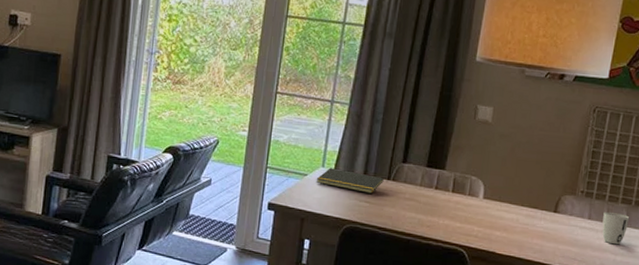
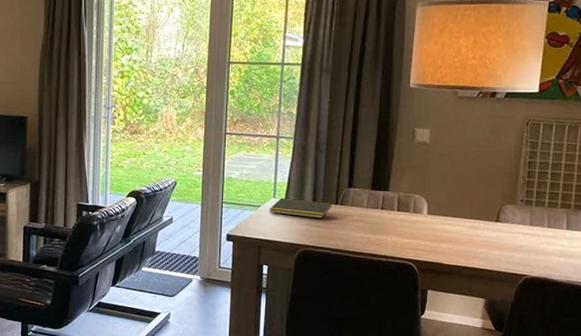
cup: present [602,212,630,245] -> none [544,218,570,247]

